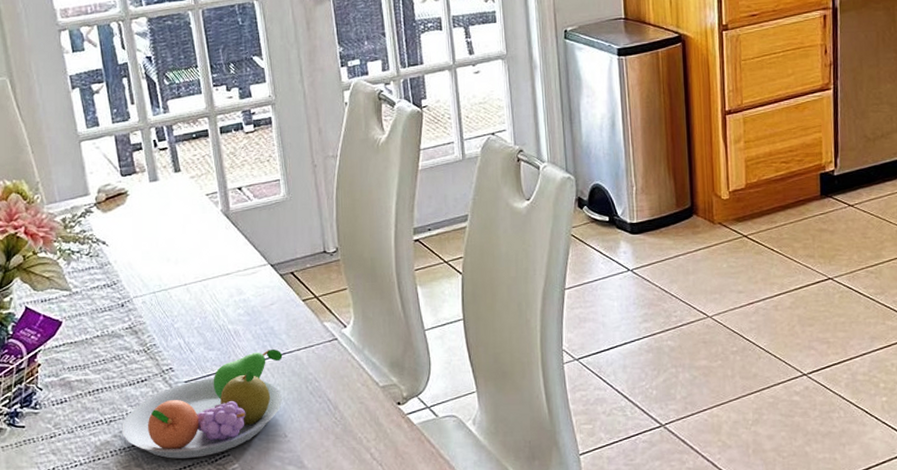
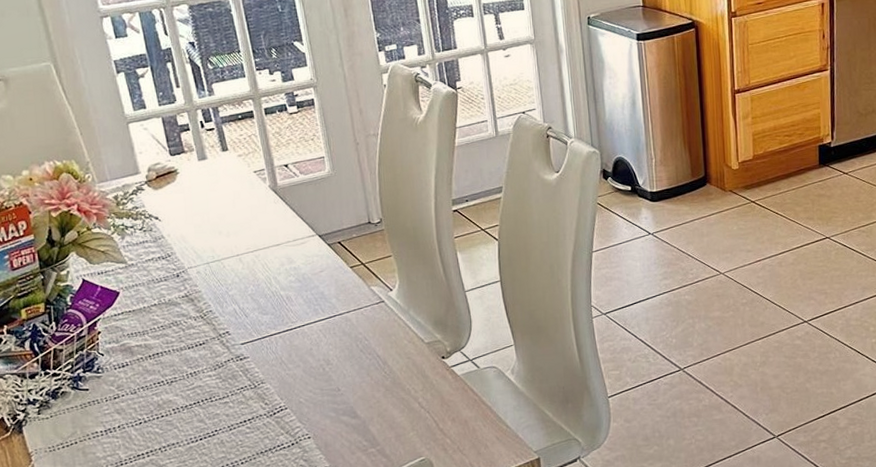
fruit bowl: present [122,348,283,459] -> none [183,311,335,414]

